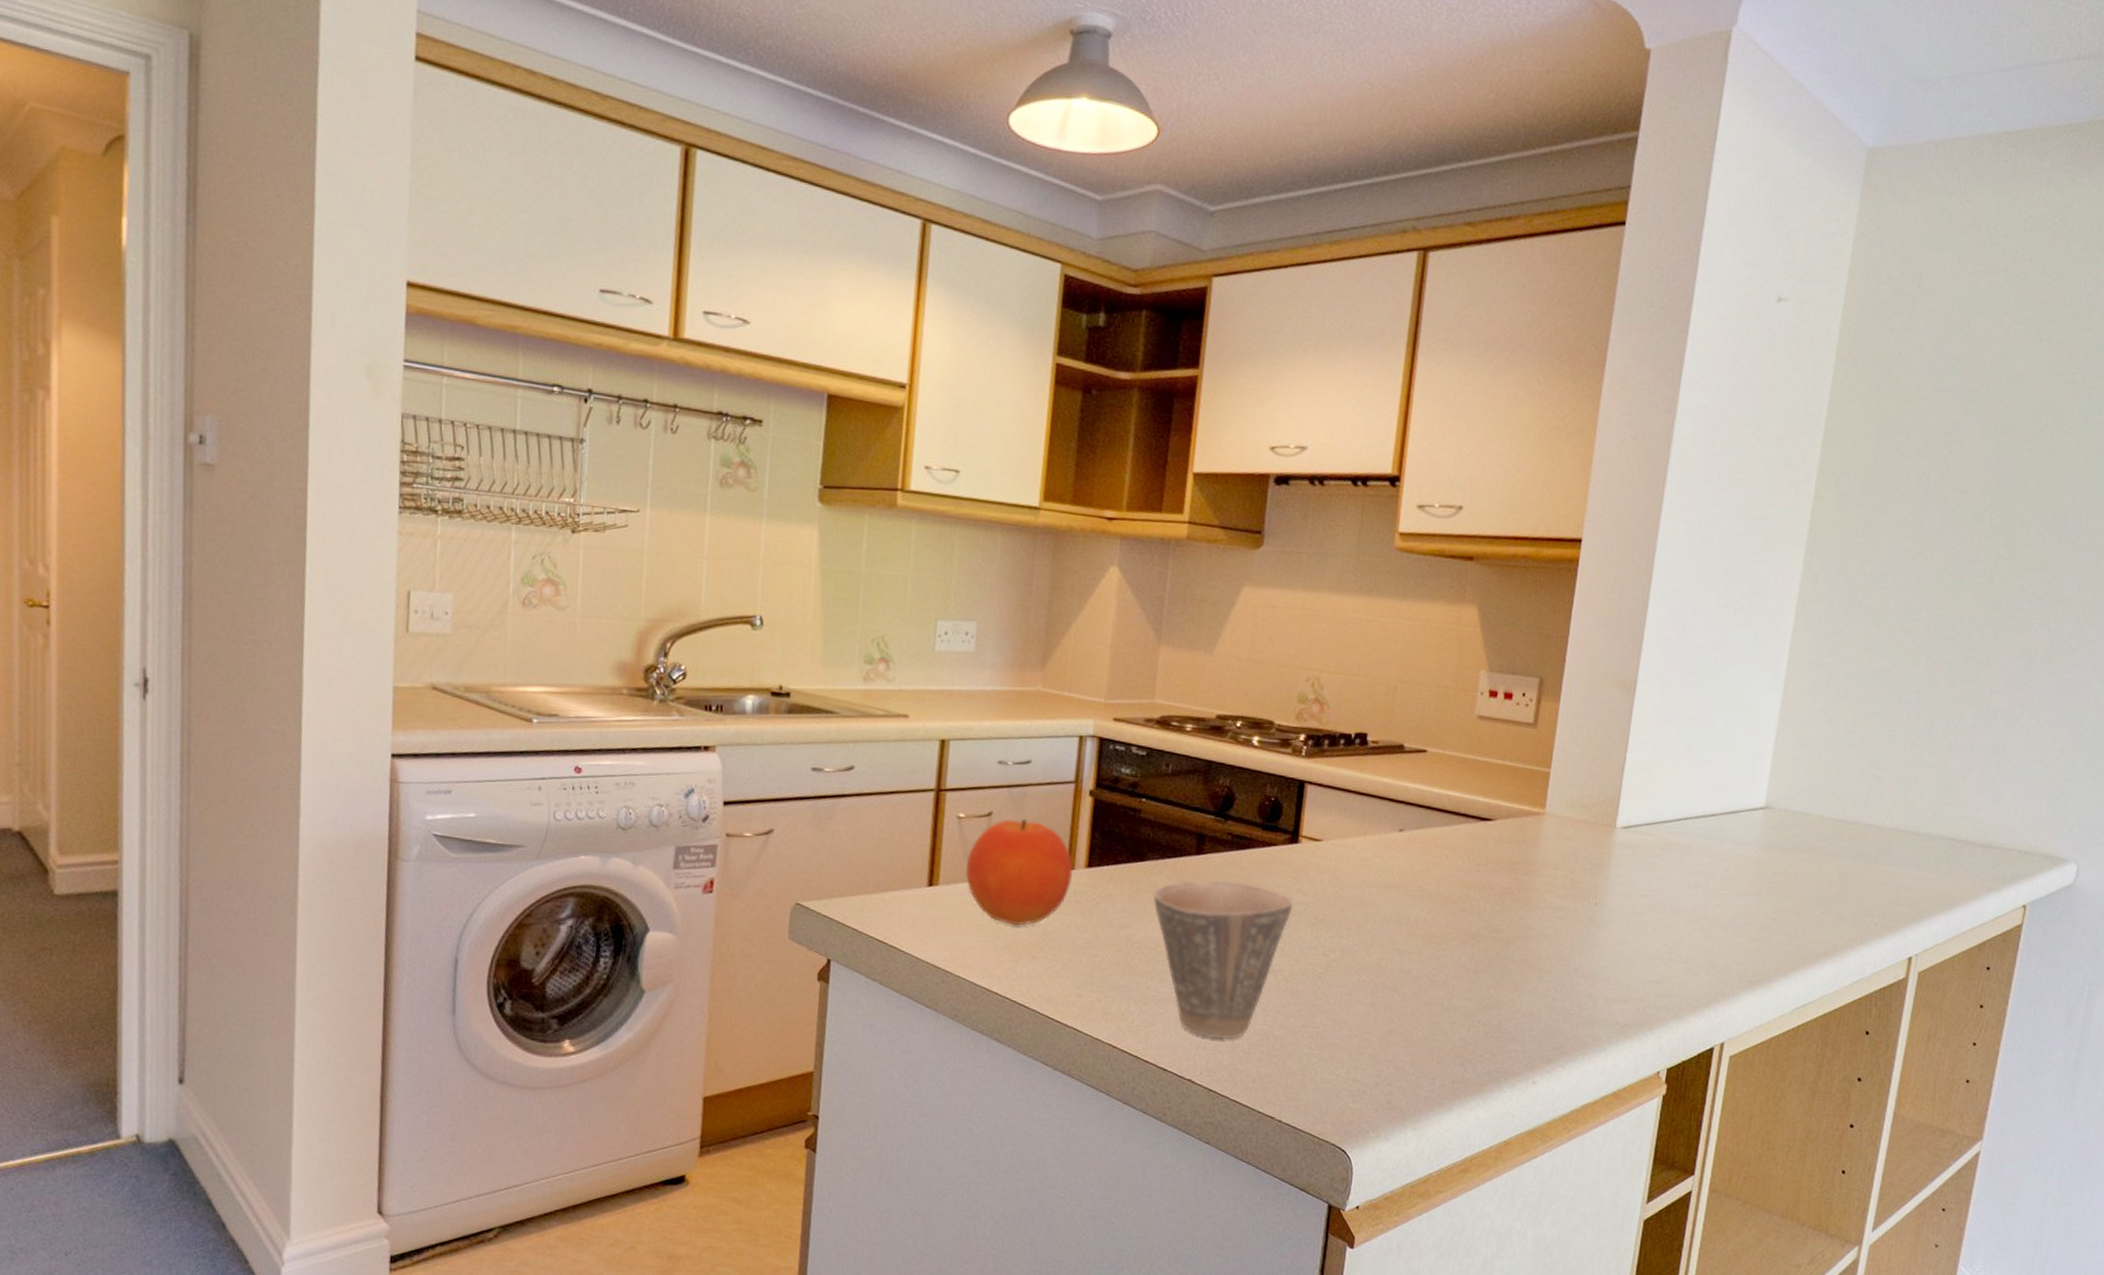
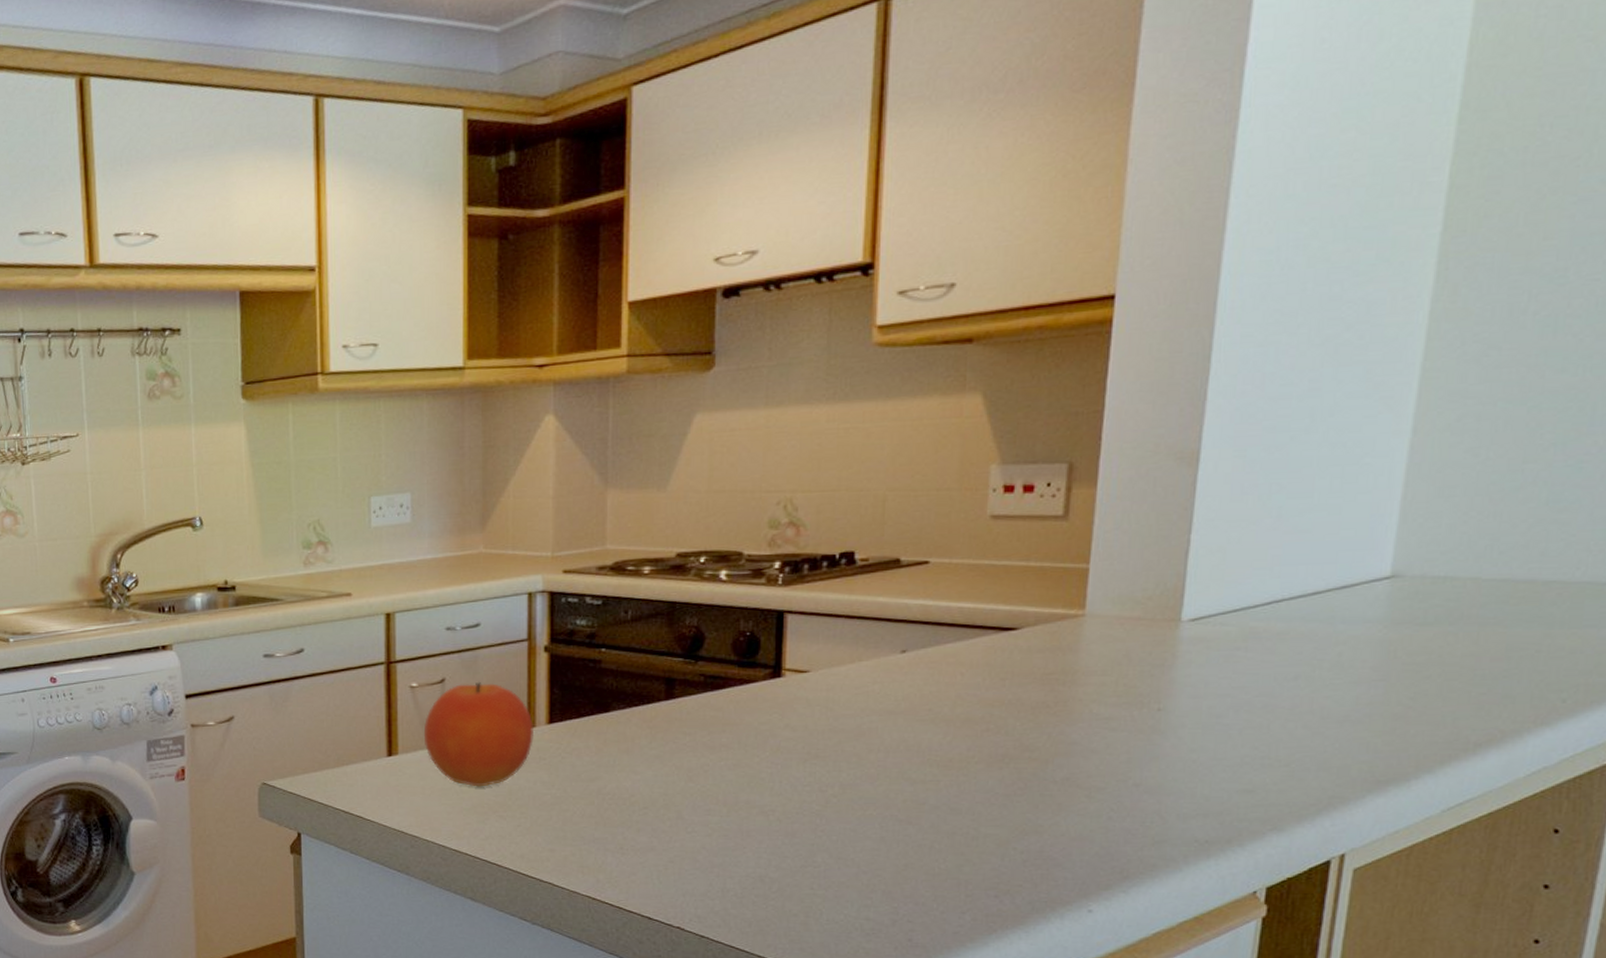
cup: present [1153,880,1294,1039] -> none [622,723,781,884]

